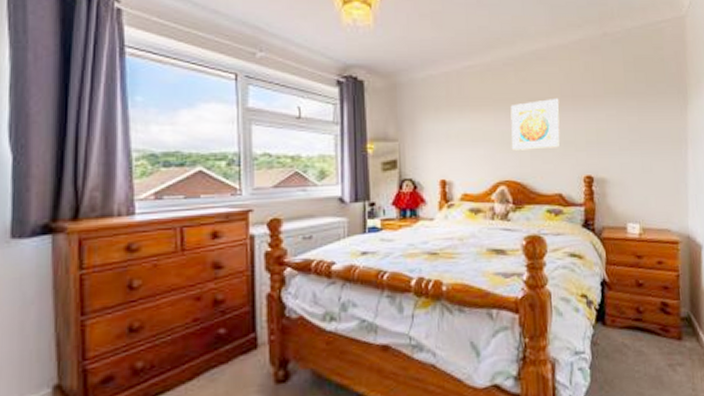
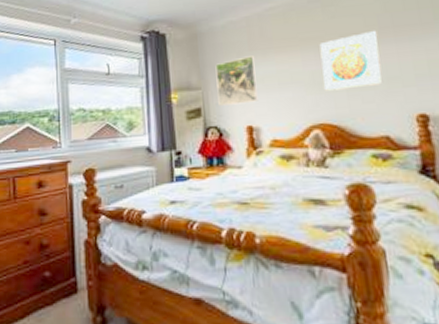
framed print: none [413,111,453,159] -> present [215,55,258,106]

